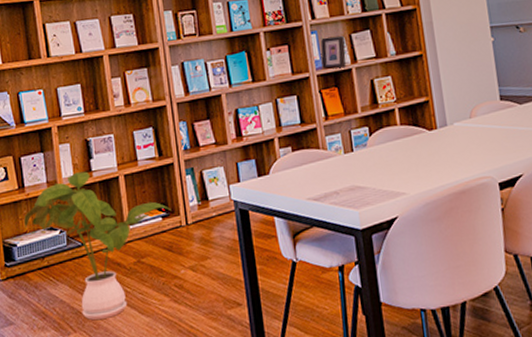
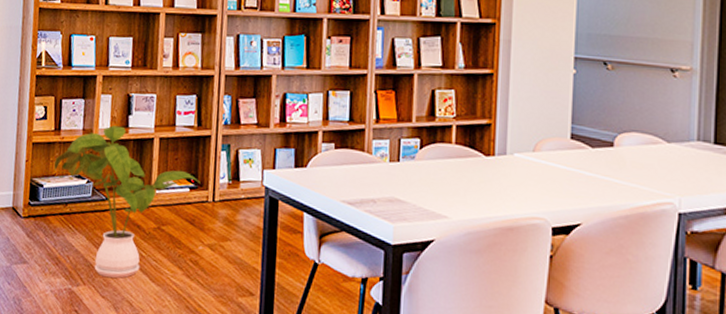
picture frame: present [321,35,346,70] -> none [382,36,413,72]

